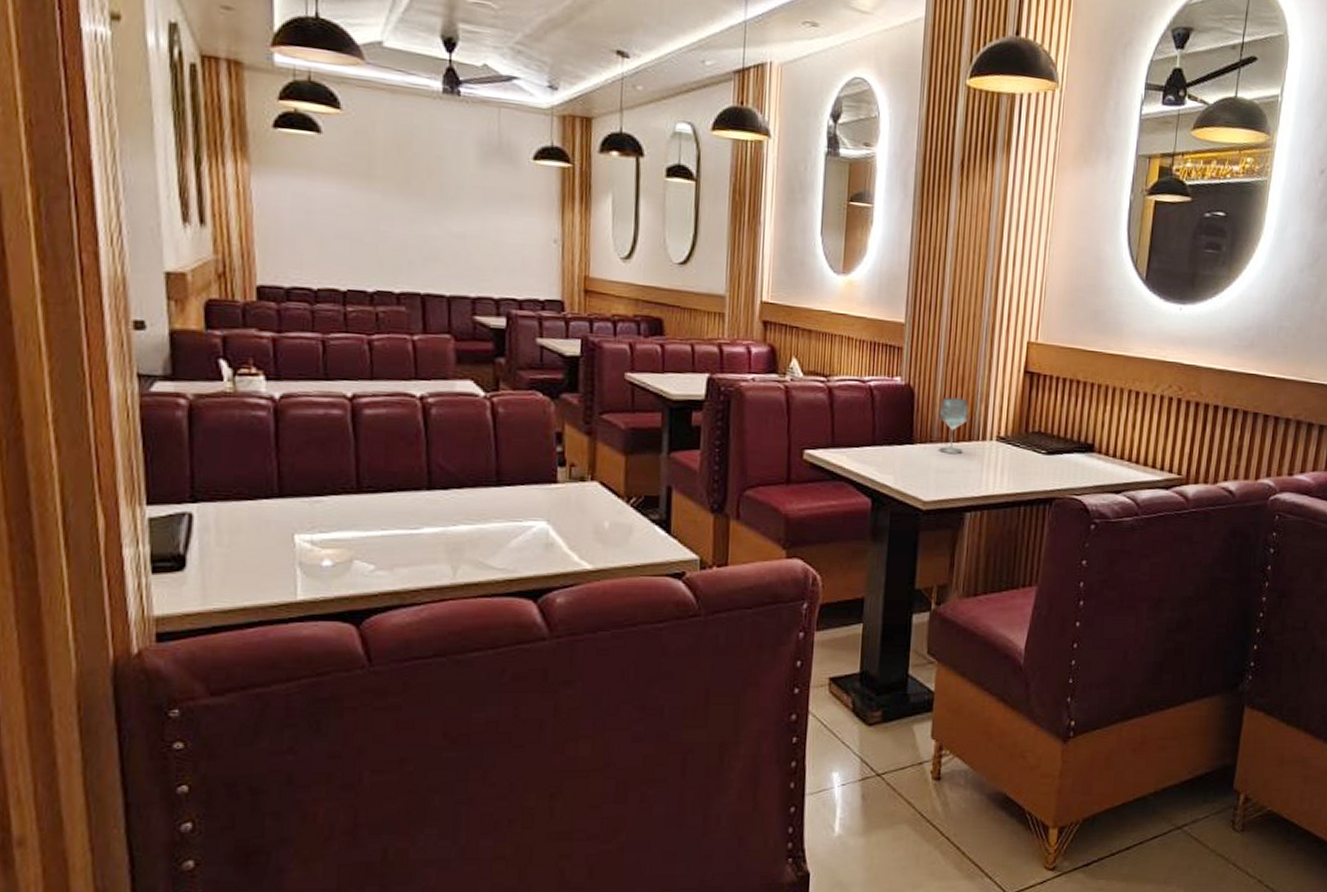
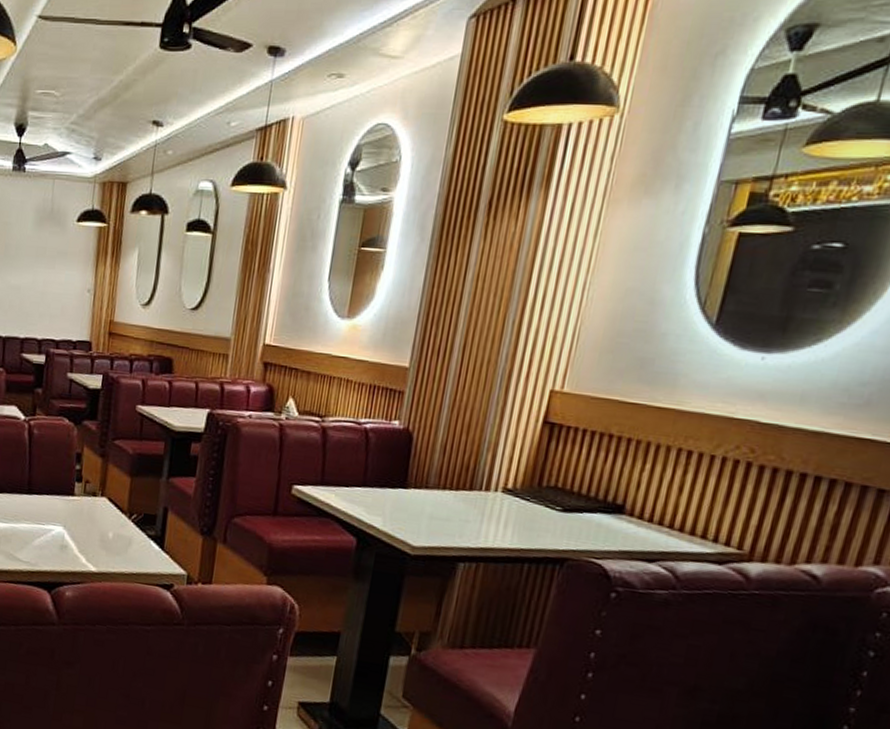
wine glass: present [938,397,969,454] -> none [435,443,473,502]

